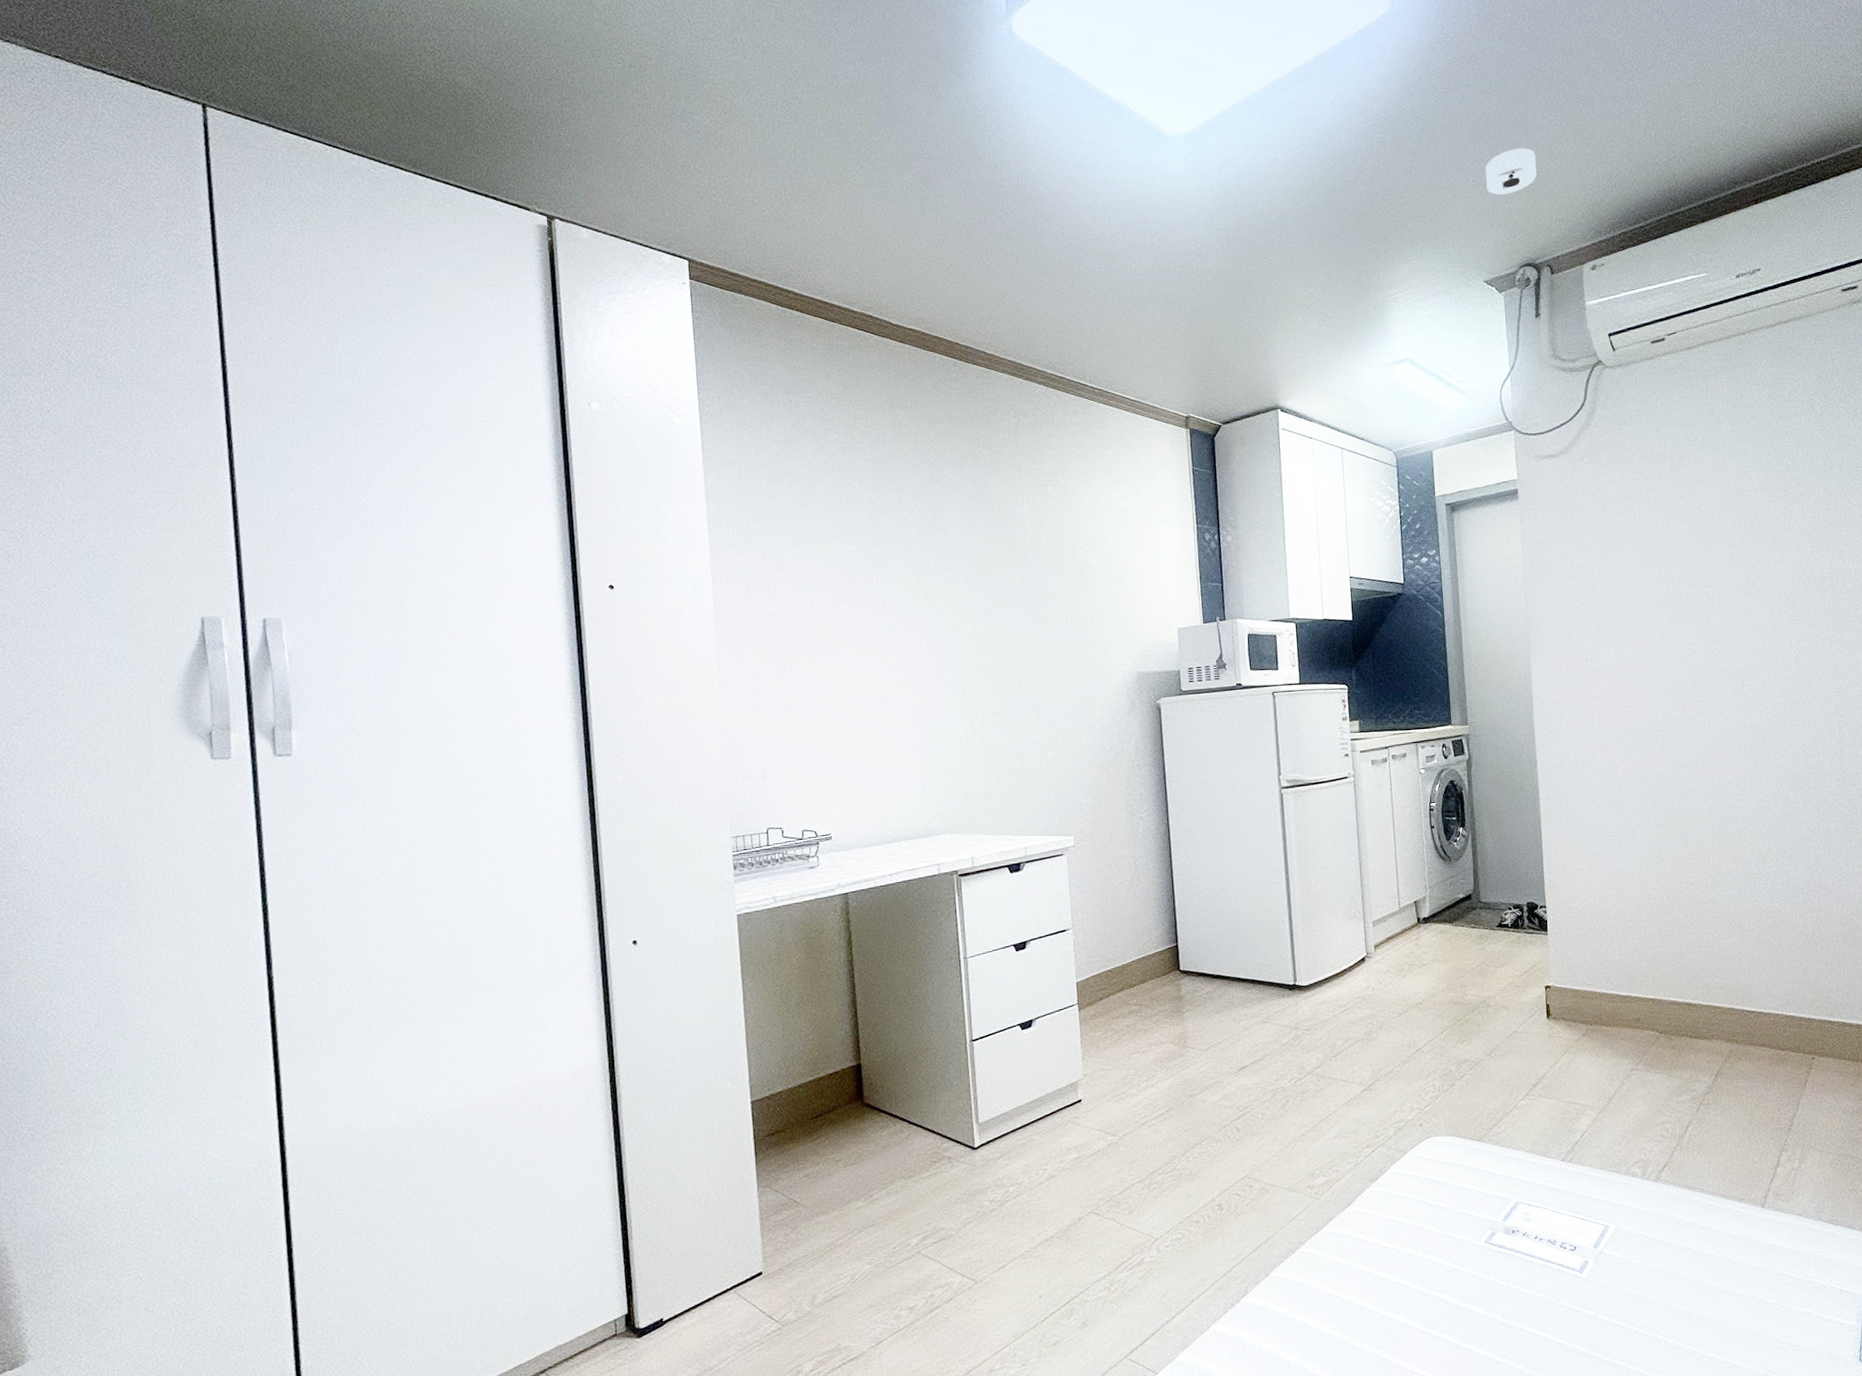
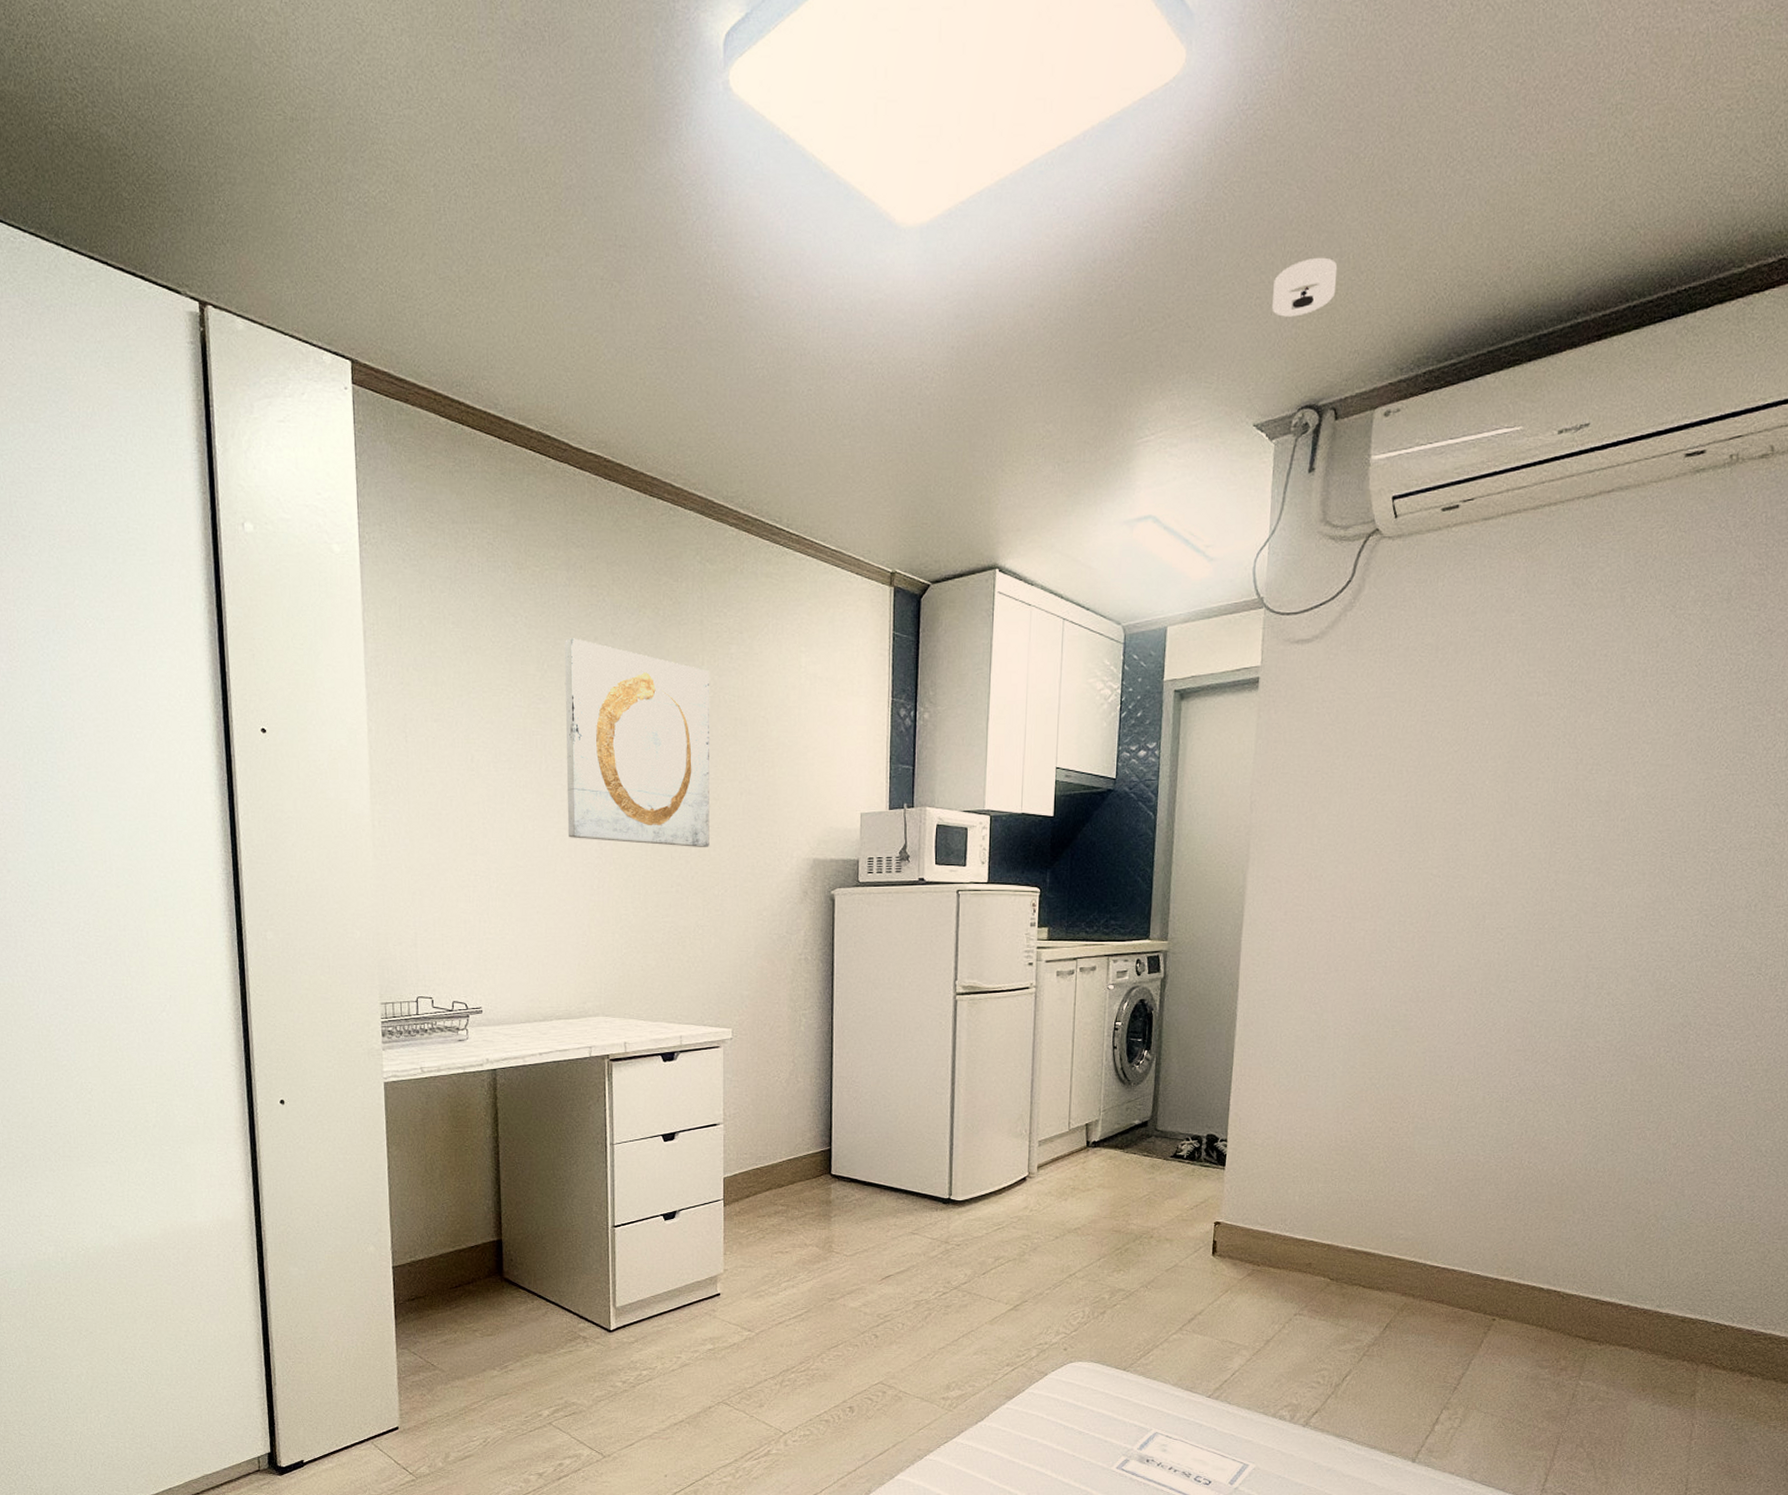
wall art: none [894,488,1040,669] -> present [564,638,710,847]

